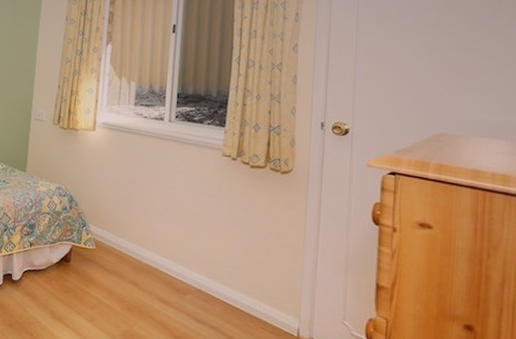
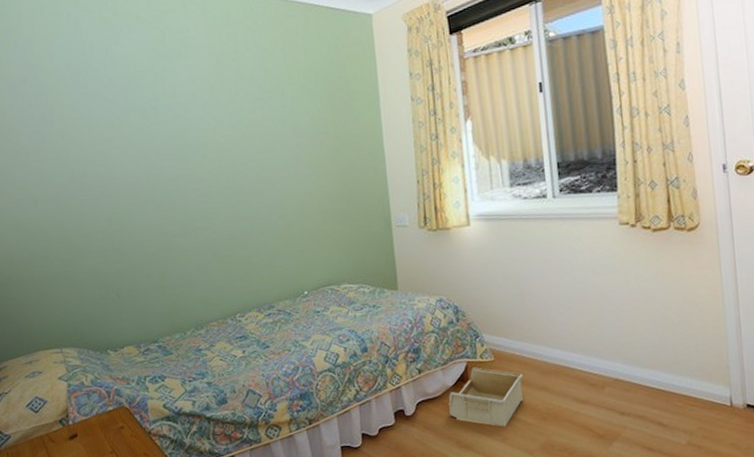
storage bin: none [49,251,118,309] -> present [448,367,523,427]

